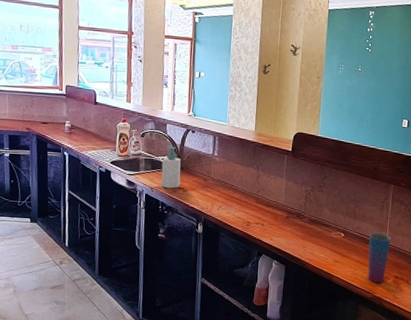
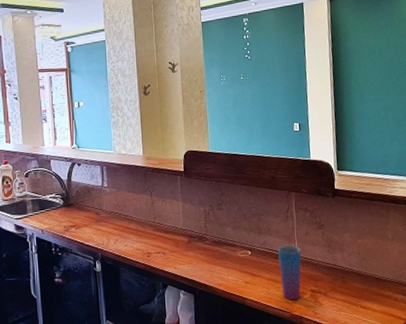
soap bottle: present [161,147,181,189] -> none [50,183,72,229]

